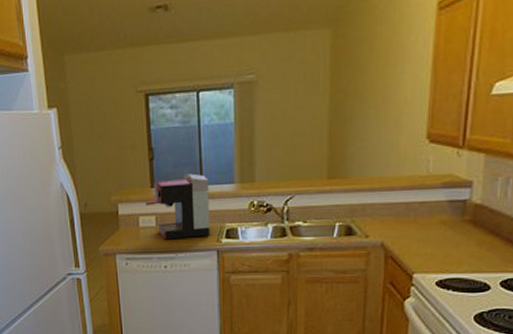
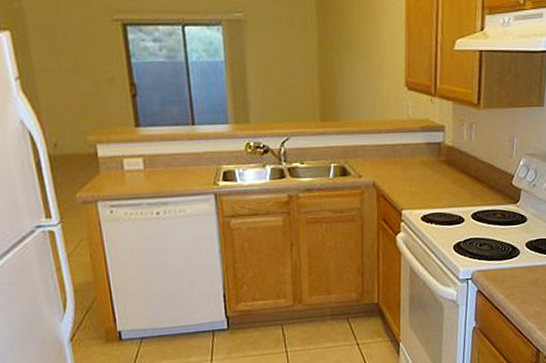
coffee maker: present [146,173,210,240] -> none [130,112,206,184]

